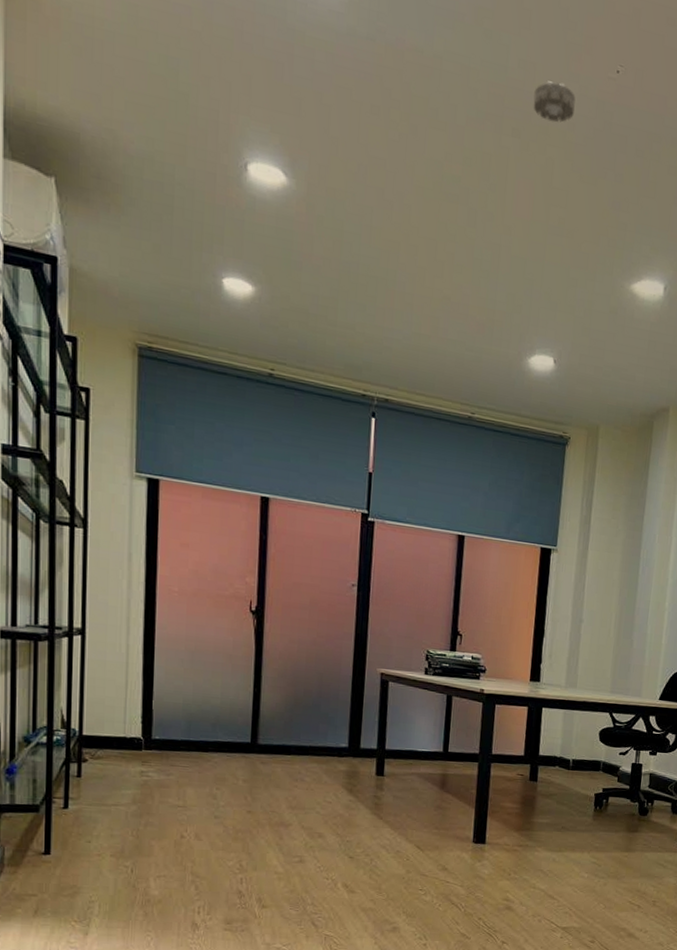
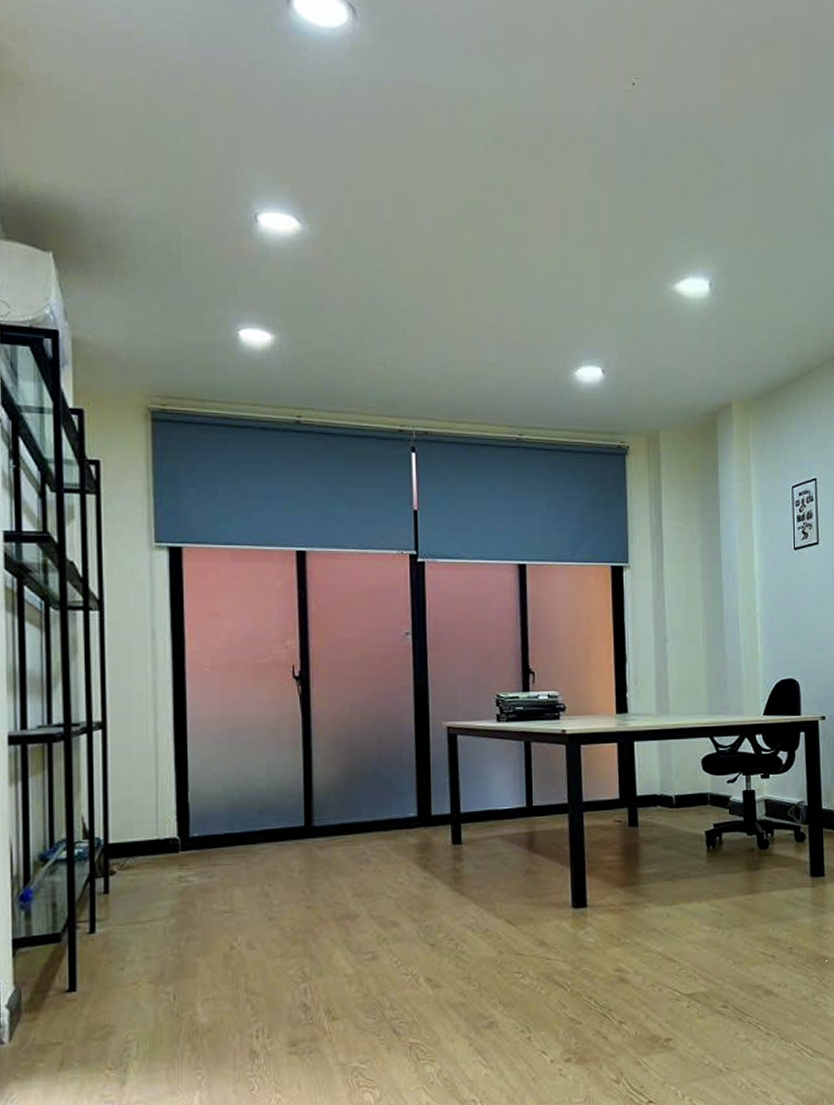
smoke detector: present [533,81,576,123] -> none [550,100,593,139]

